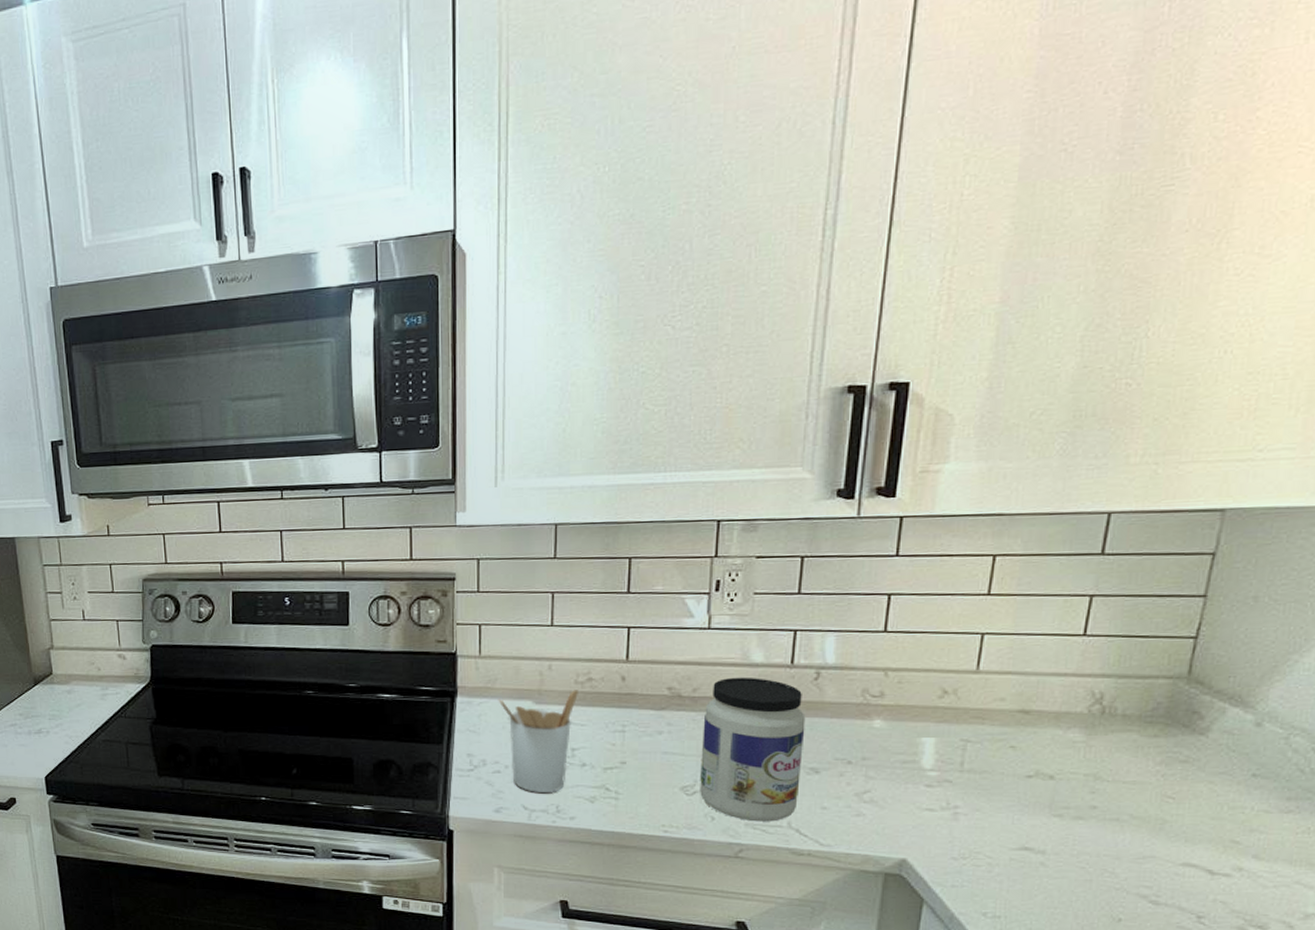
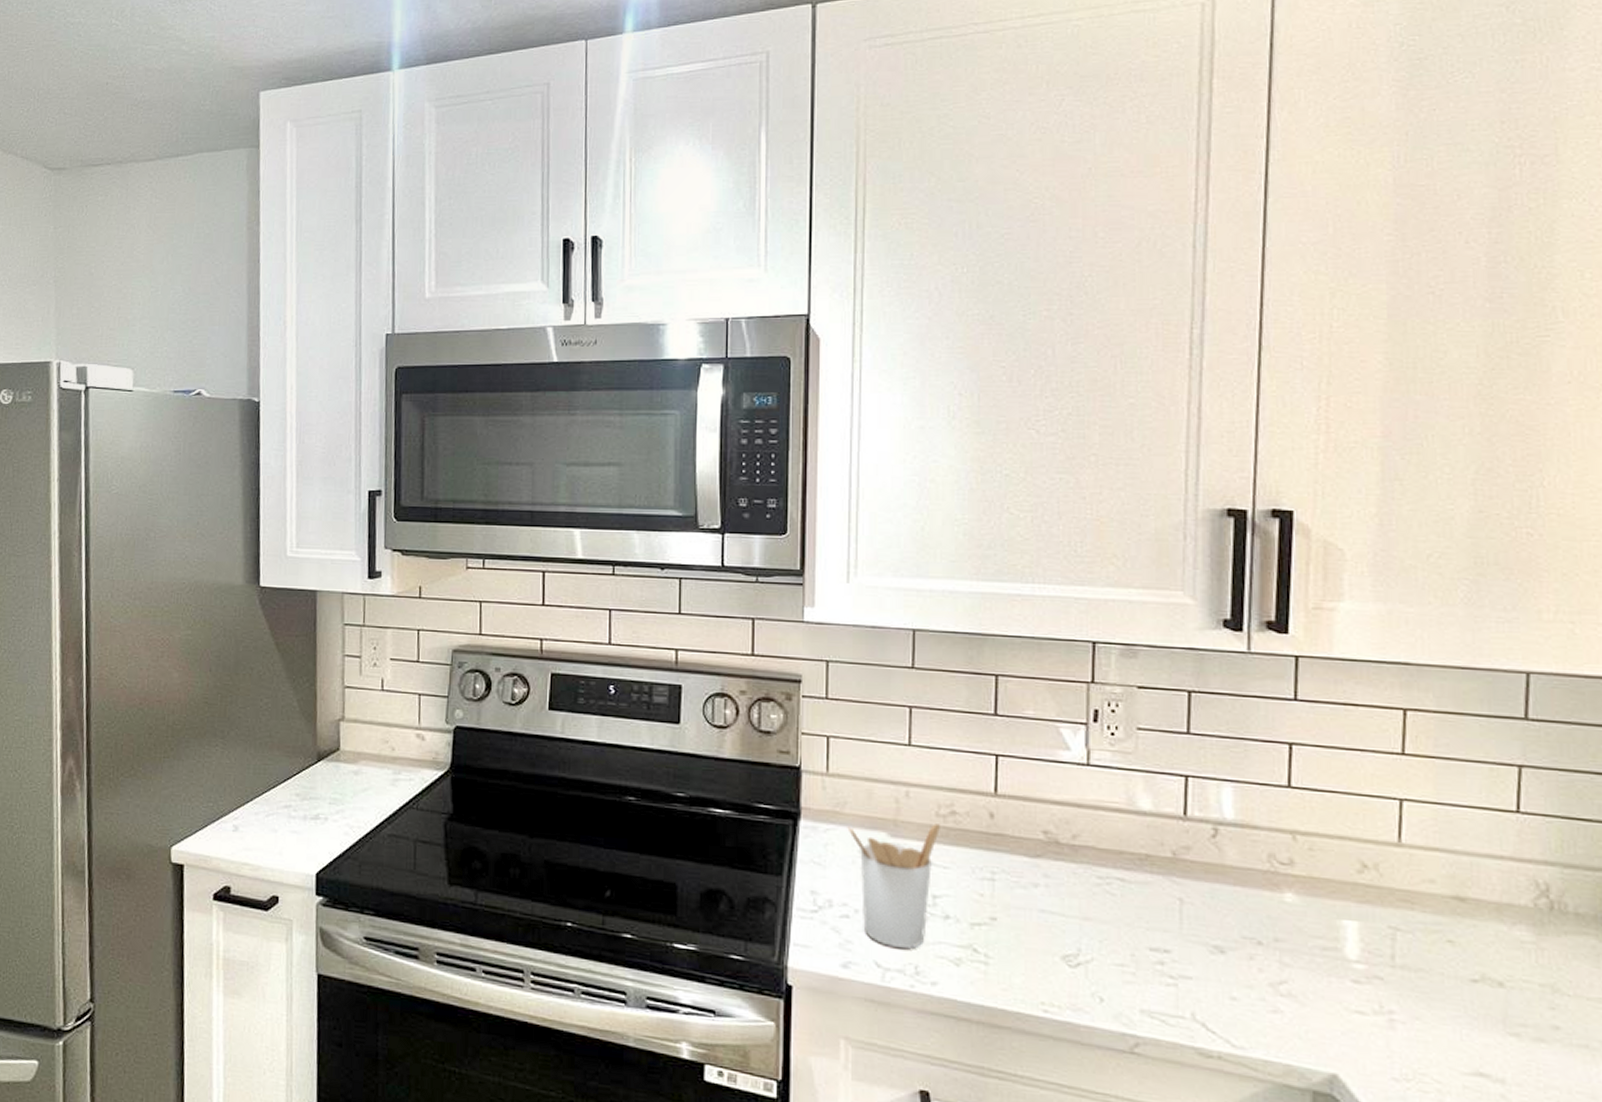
jar: present [700,677,806,822] -> none [1084,825,1205,1011]

